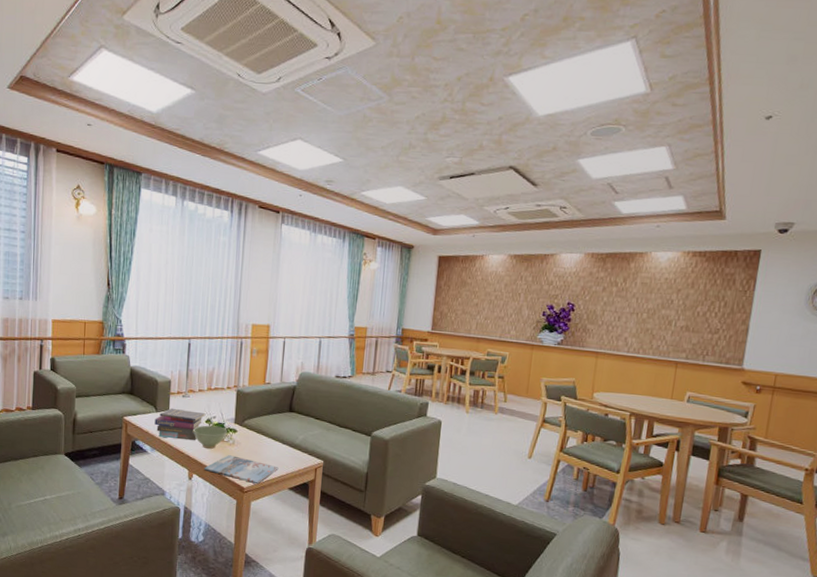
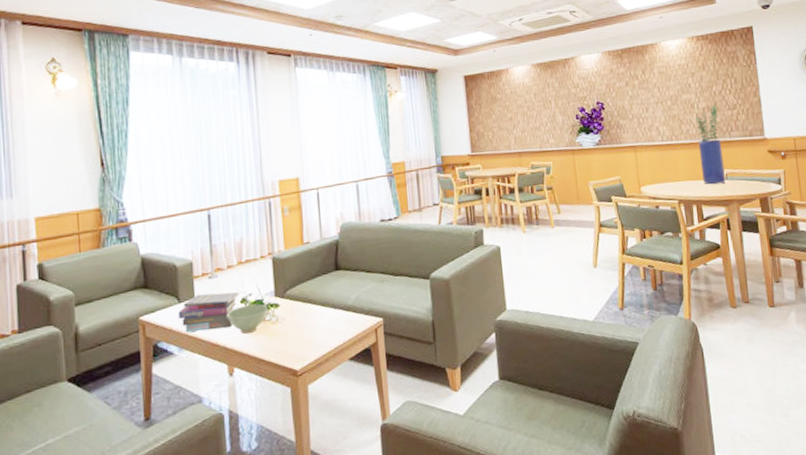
magazine: present [204,455,279,484] -> none [246,335,334,363]
vase: none [662,323,699,406] -> present [695,102,726,185]

